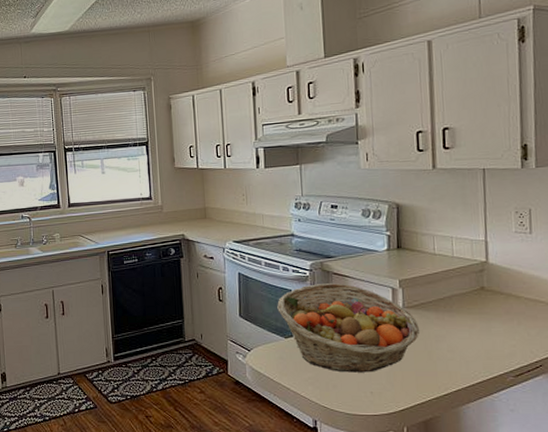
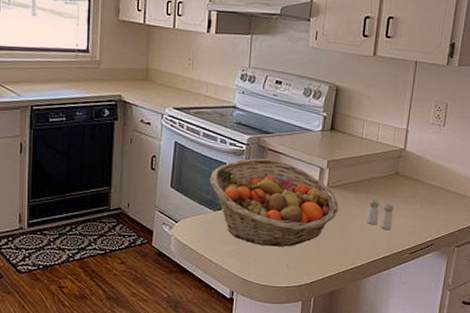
salt and pepper shaker: none [453,317,487,350] -> present [367,199,394,229]

